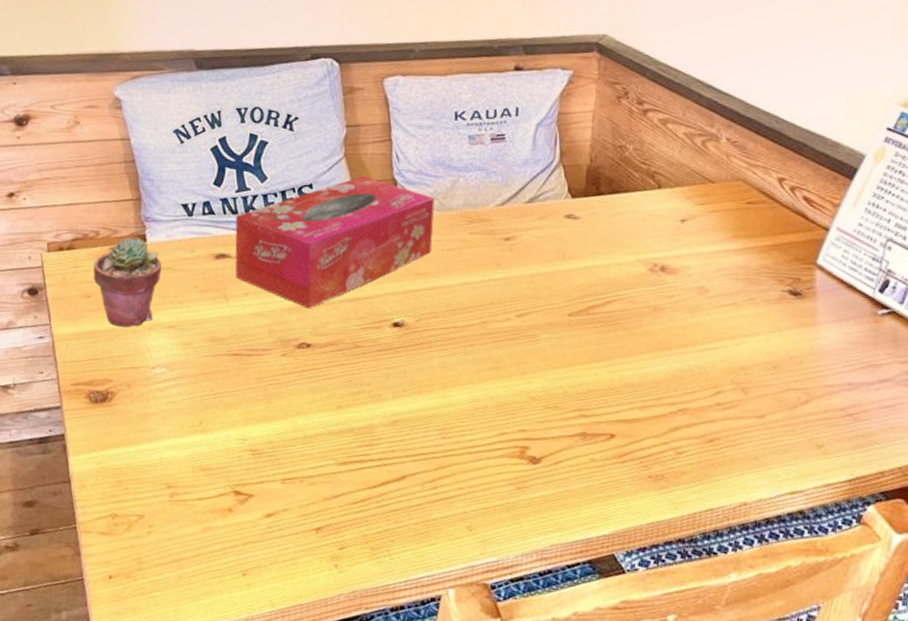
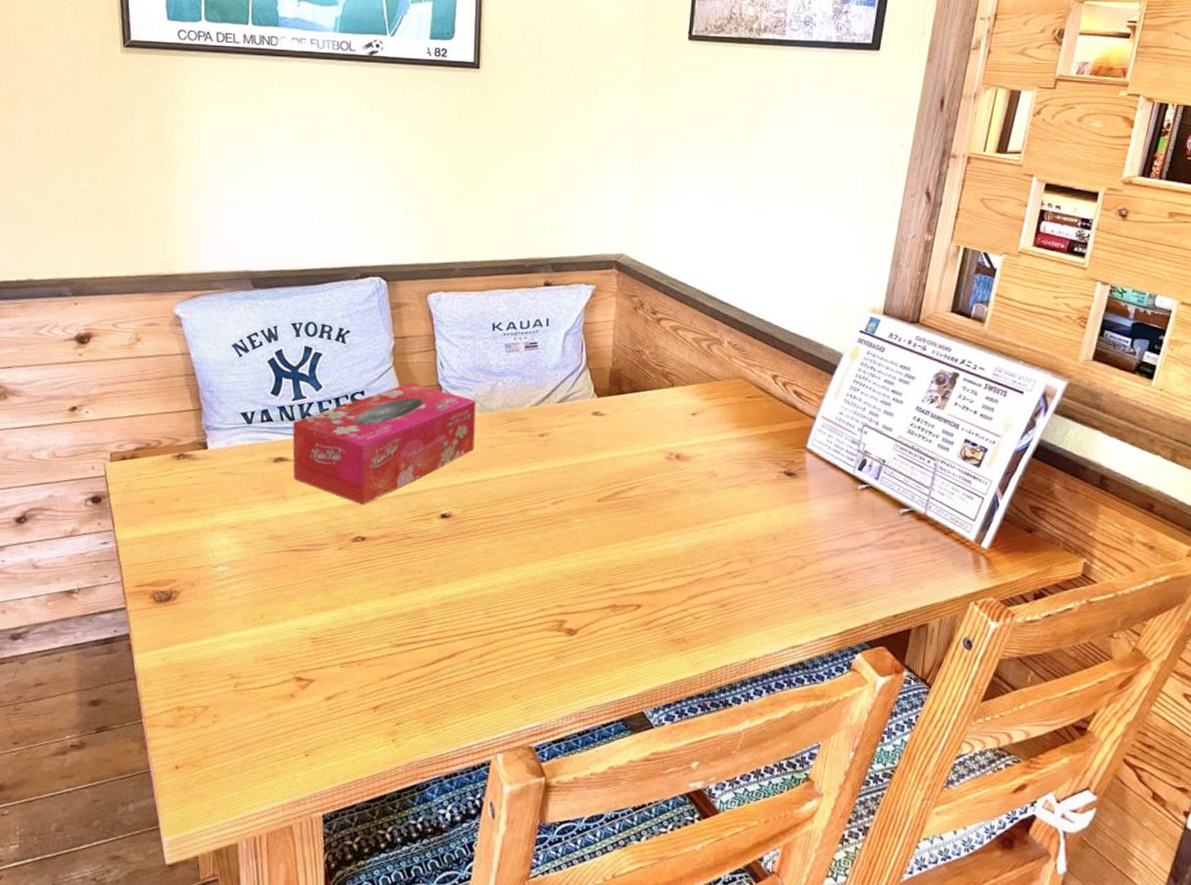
potted succulent: present [93,237,162,327] -> none [155,445,223,530]

